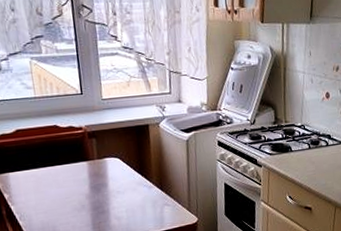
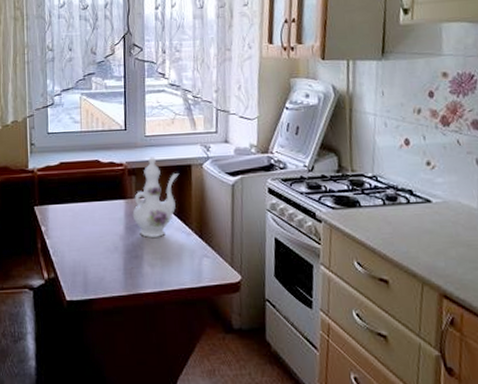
ewer: none [96,119,138,194] -> present [132,157,180,238]

